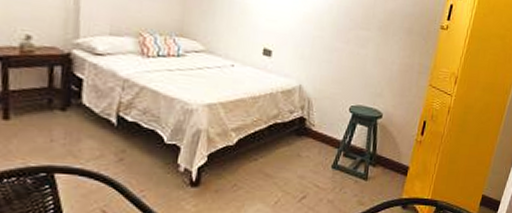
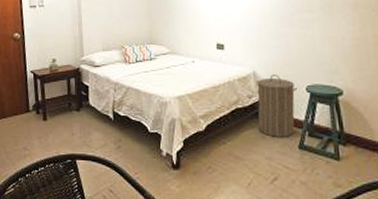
laundry hamper: none [294,91,341,156] -> present [255,74,297,137]

